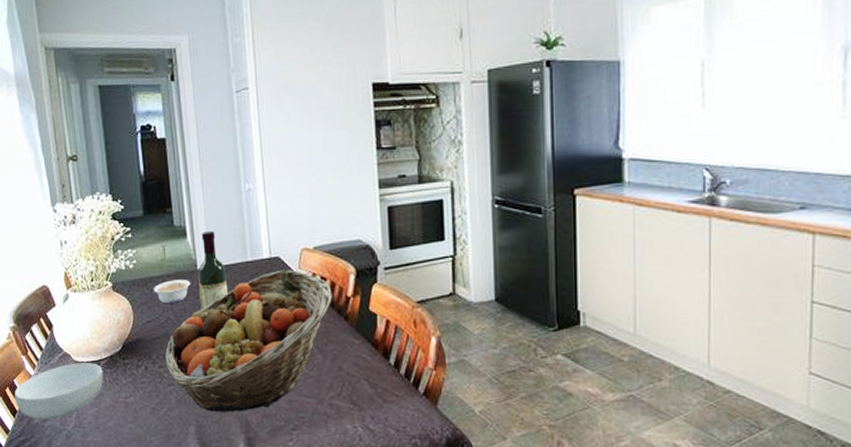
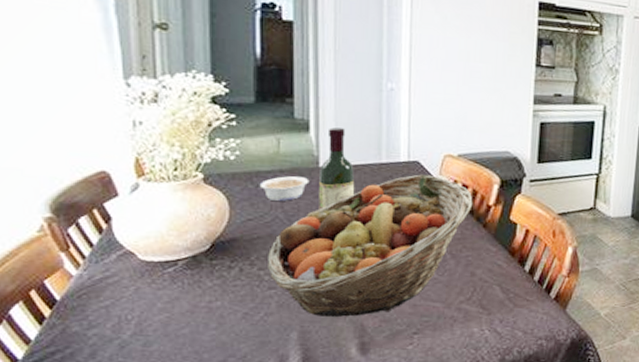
cereal bowl: present [14,363,104,420] -> none [44,262,181,327]

